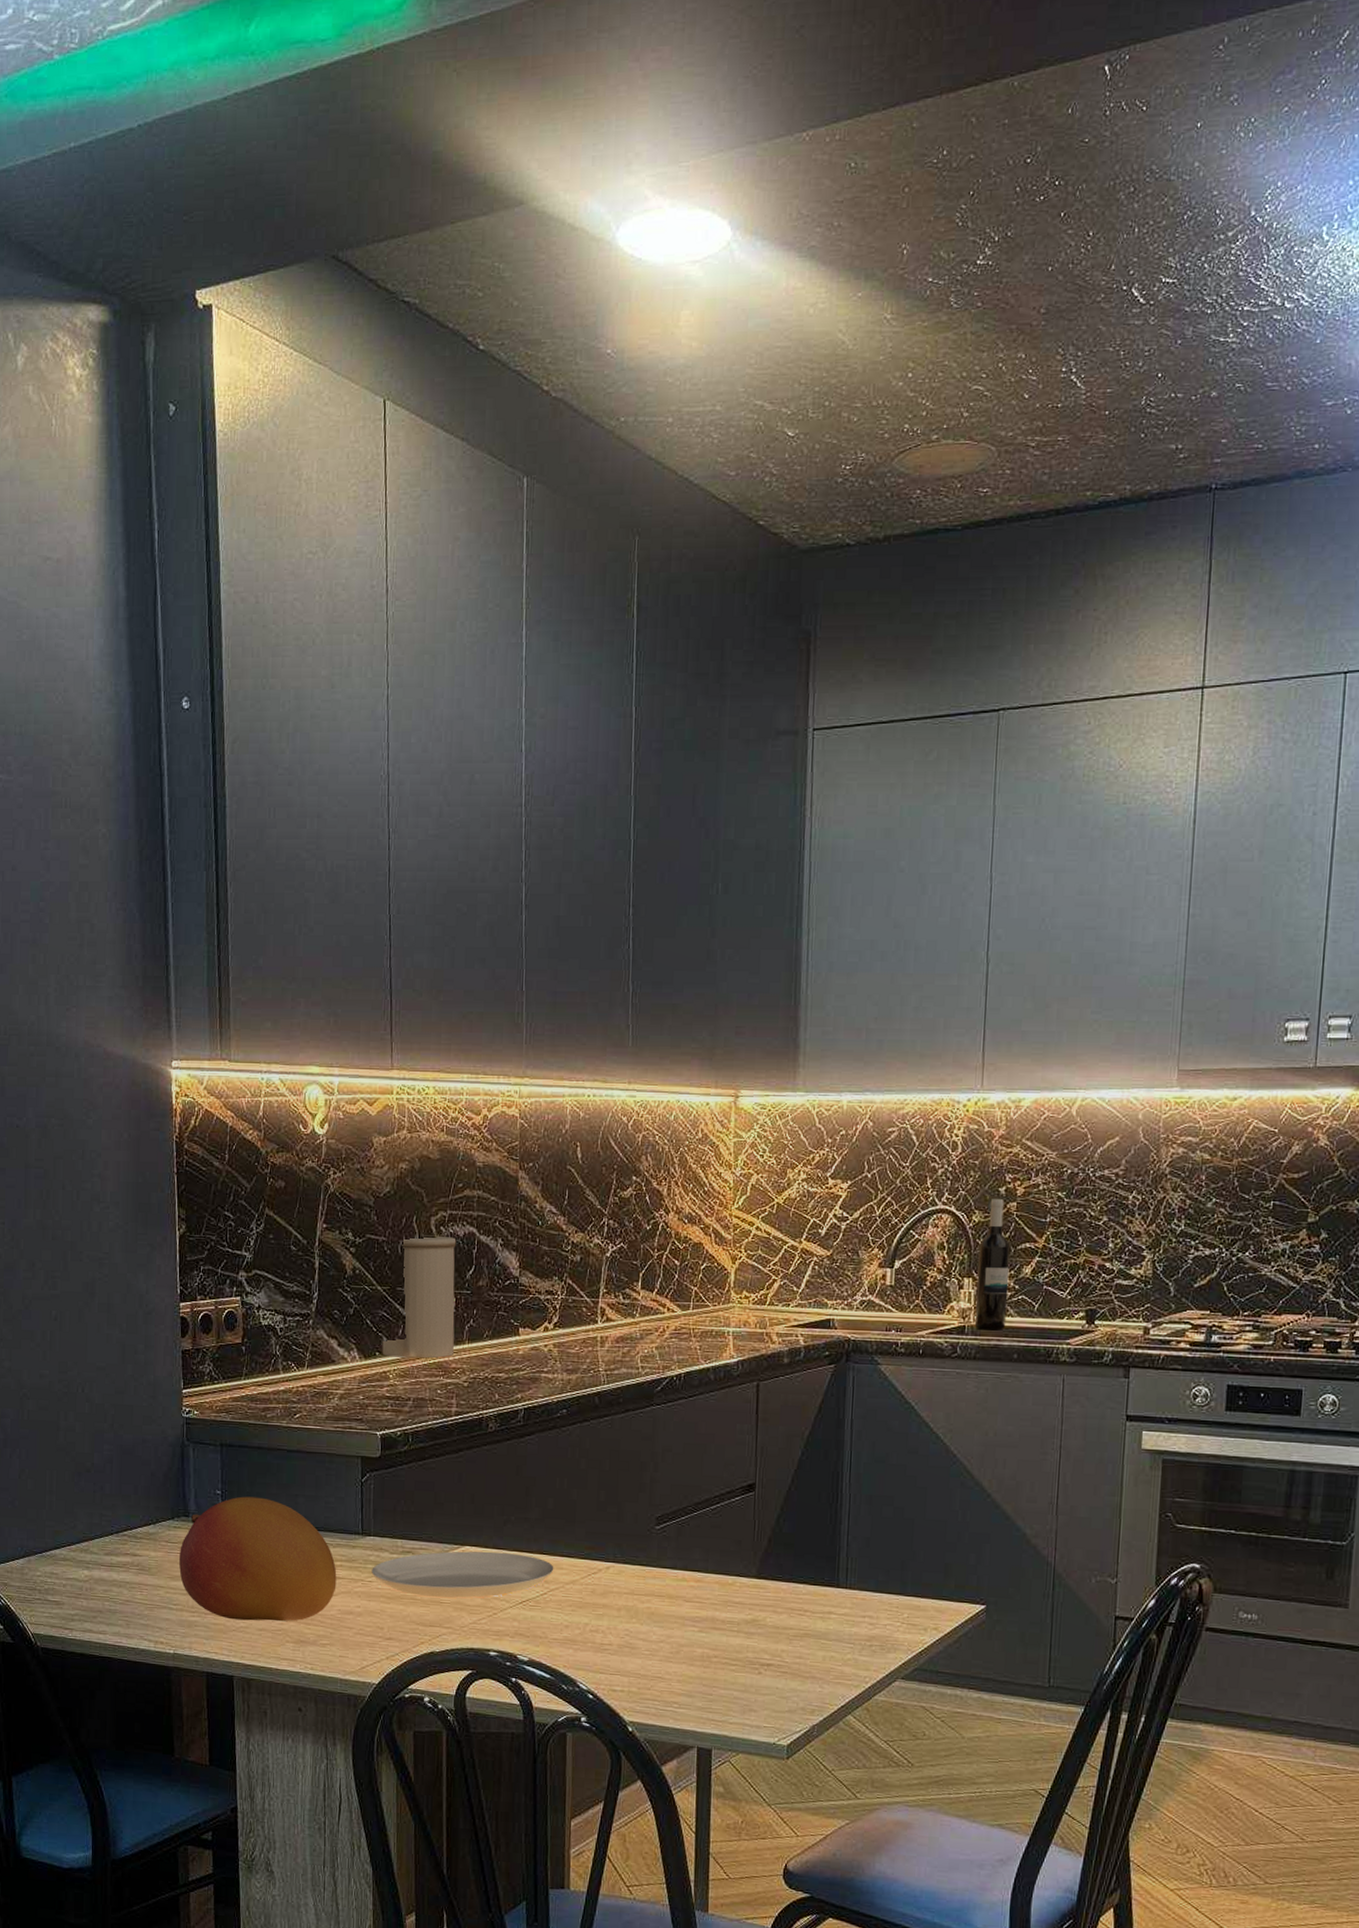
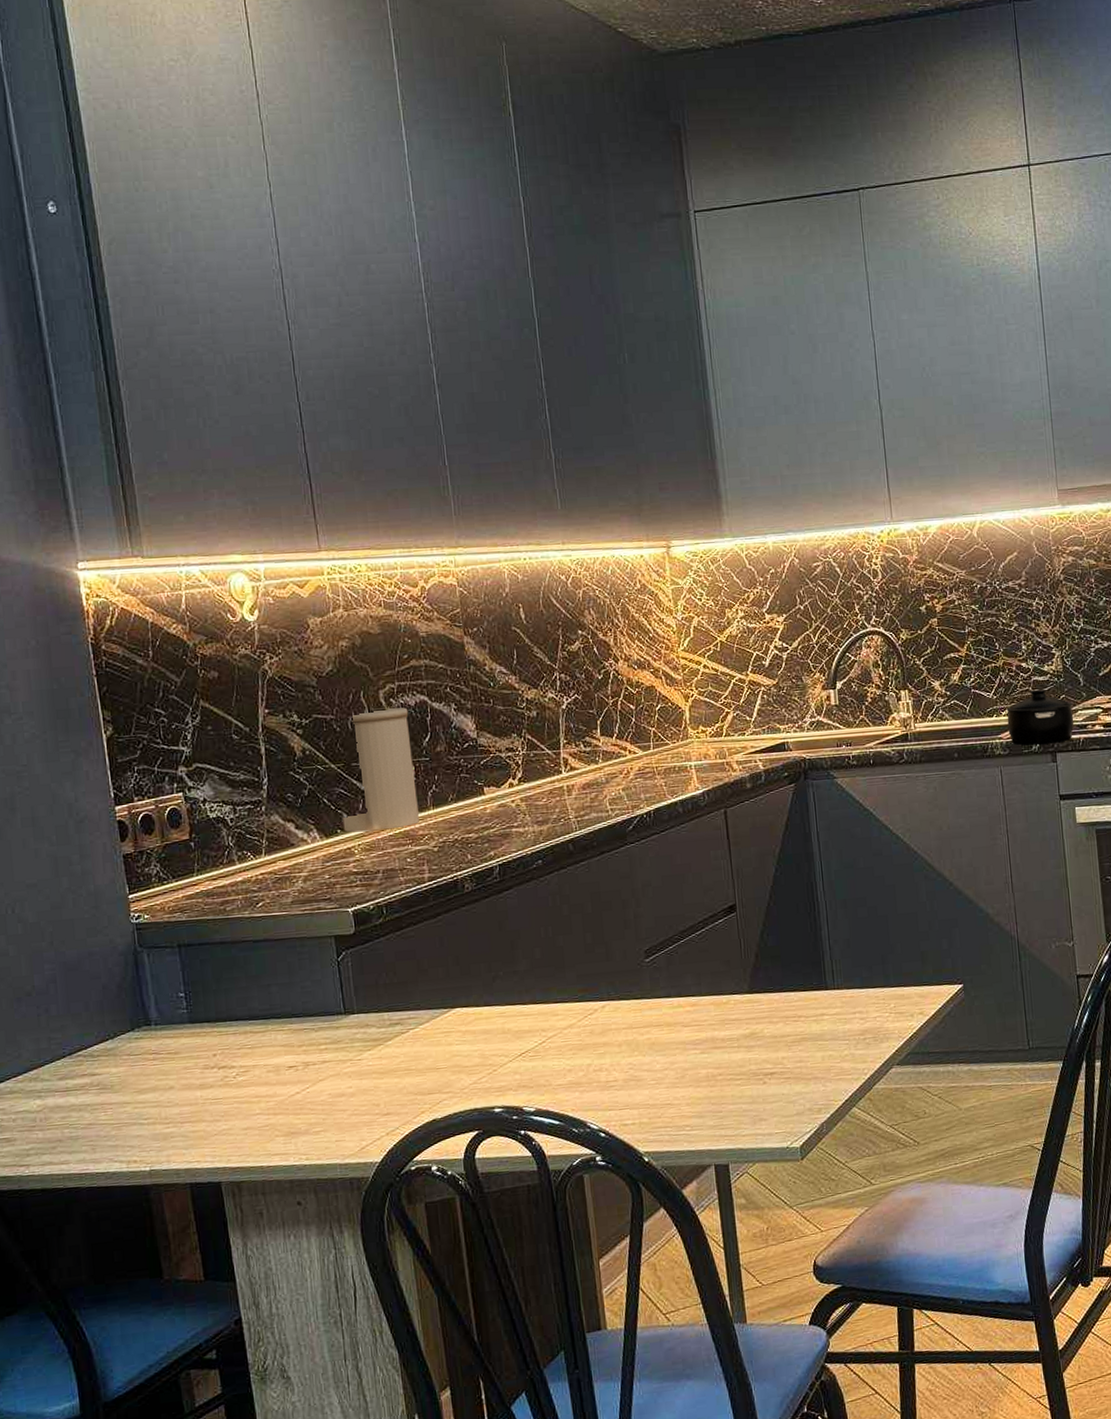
fruit: present [178,1496,337,1621] -> none [144,993,324,1124]
plate: present [371,1551,554,1599] -> none [359,1007,550,1066]
wine bottle: present [974,1199,1011,1330] -> none [909,617,944,735]
saucepan: none [1078,1294,1158,1357] -> present [1006,689,1075,746]

